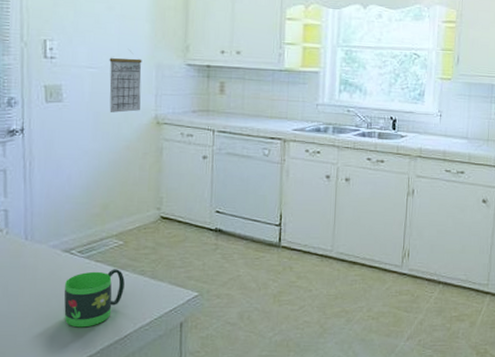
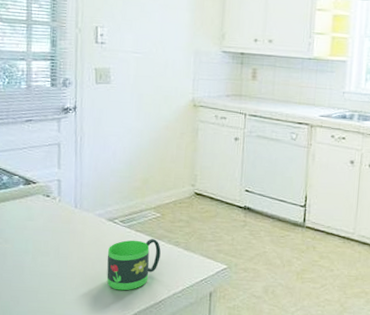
calendar: present [109,49,142,113] -> none [151,37,182,95]

